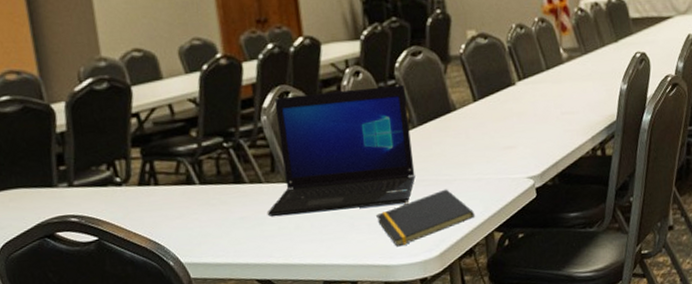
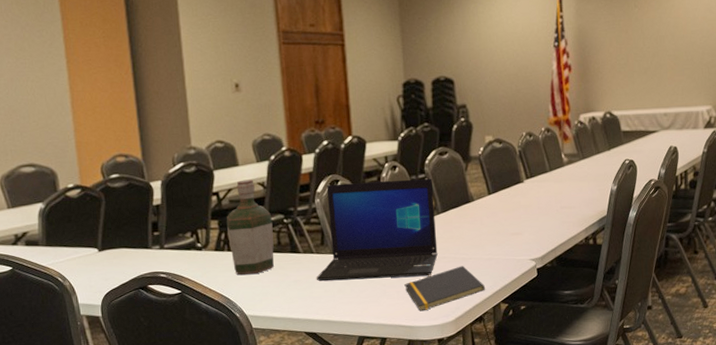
bottle: none [150,95,214,215] -> present [226,179,275,276]

